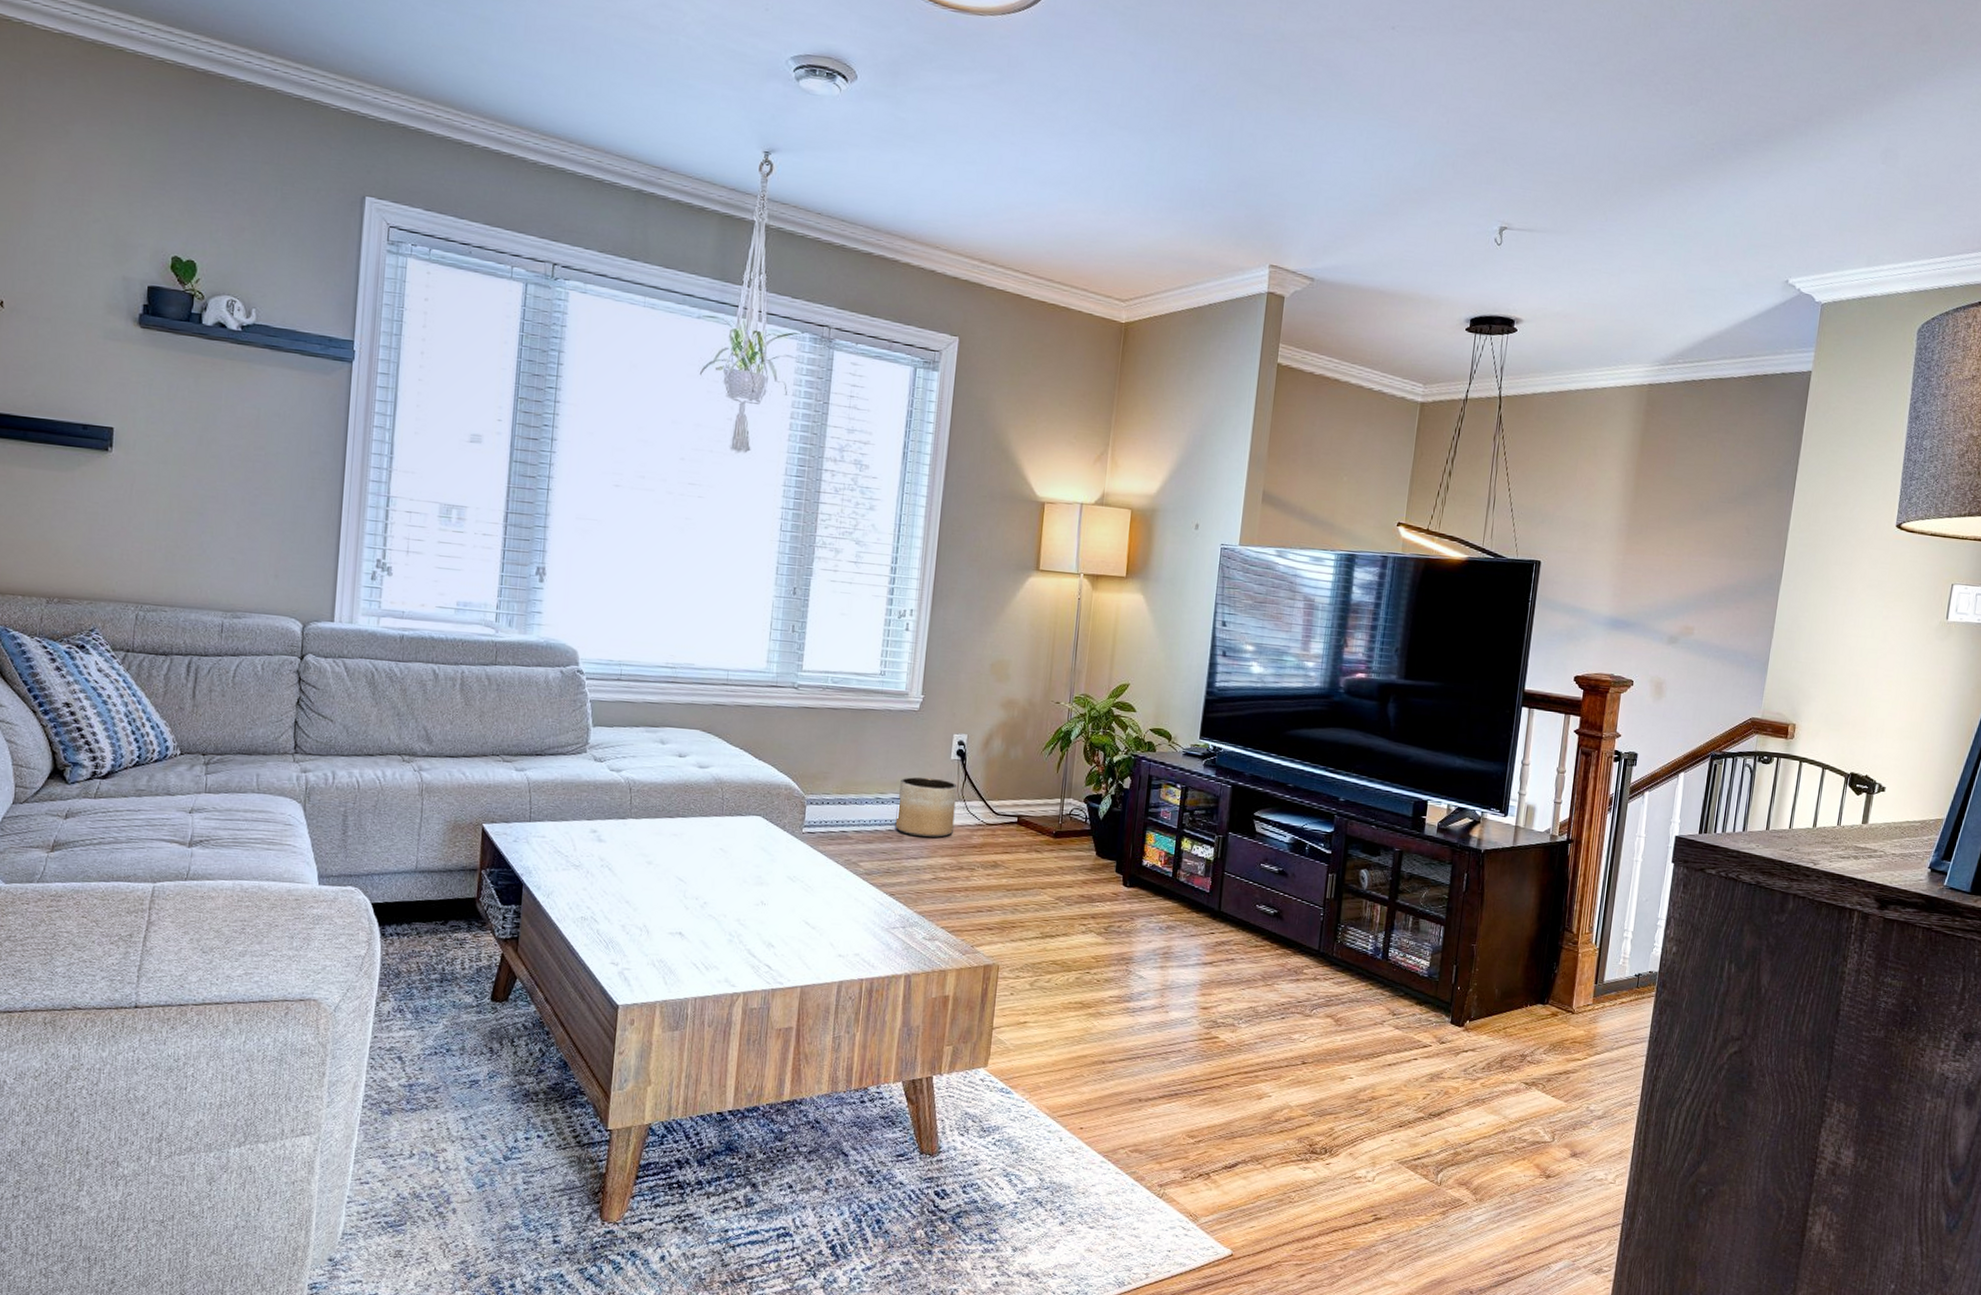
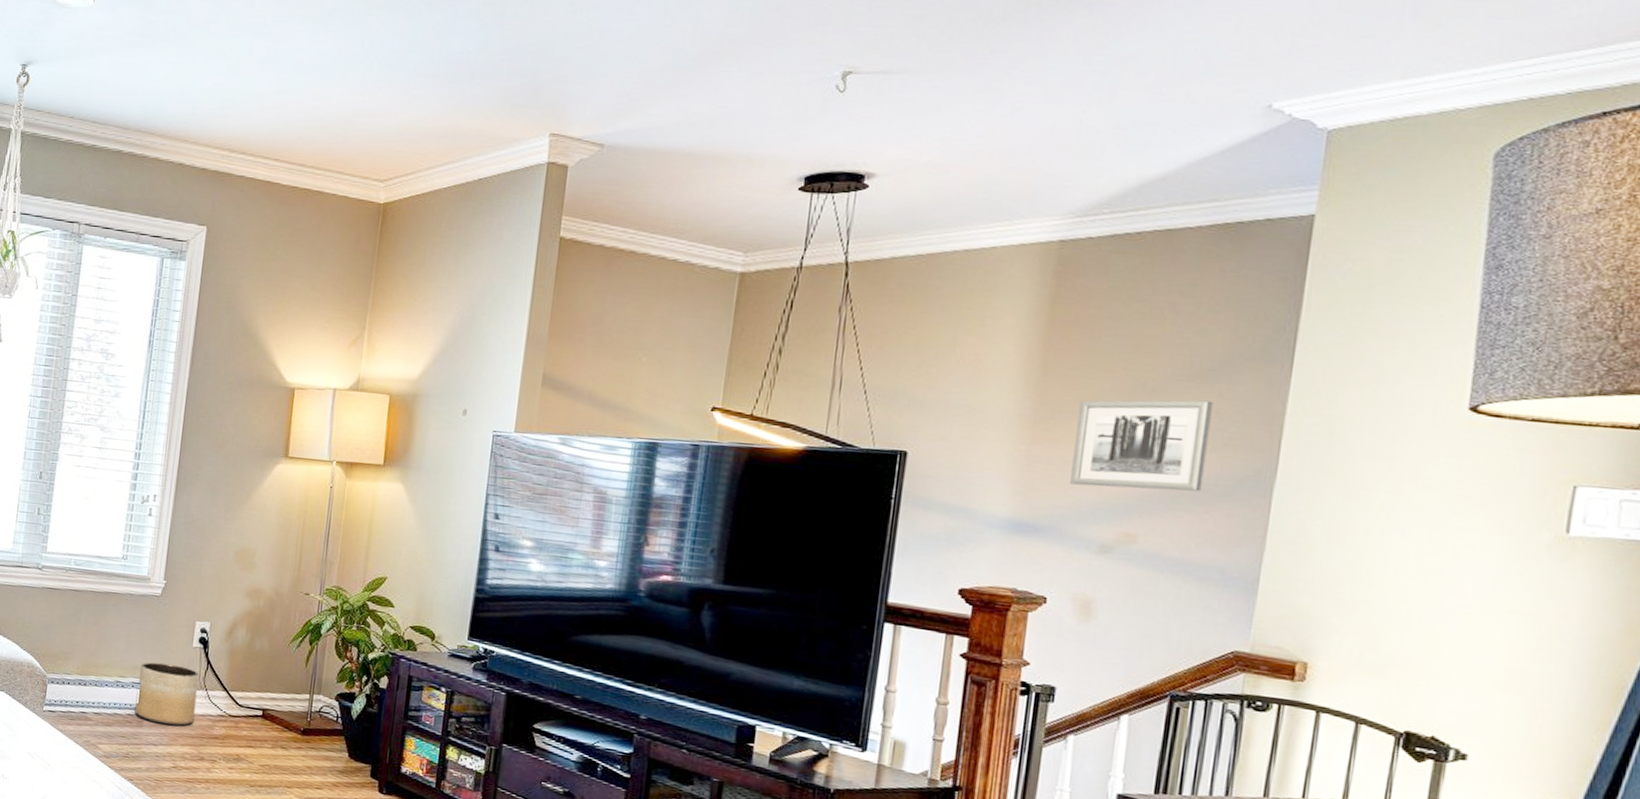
wall art: none [1650,518,1745,592] -> present [1069,400,1213,492]

